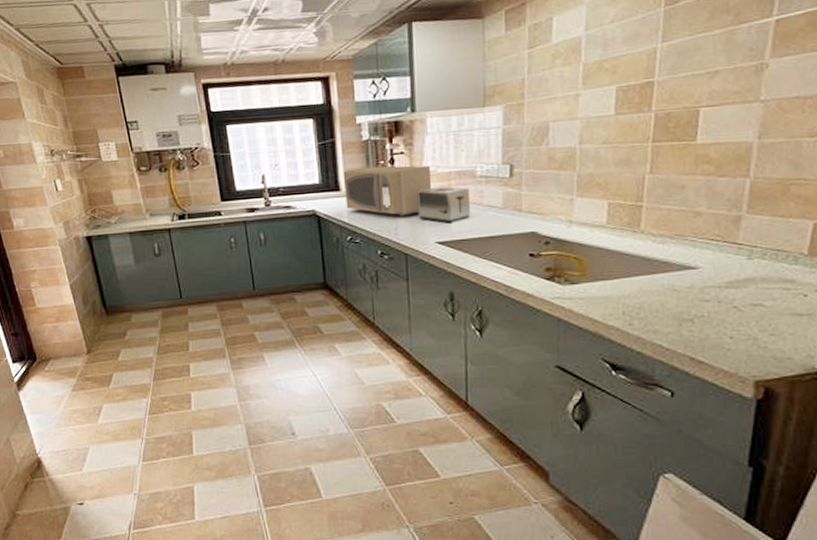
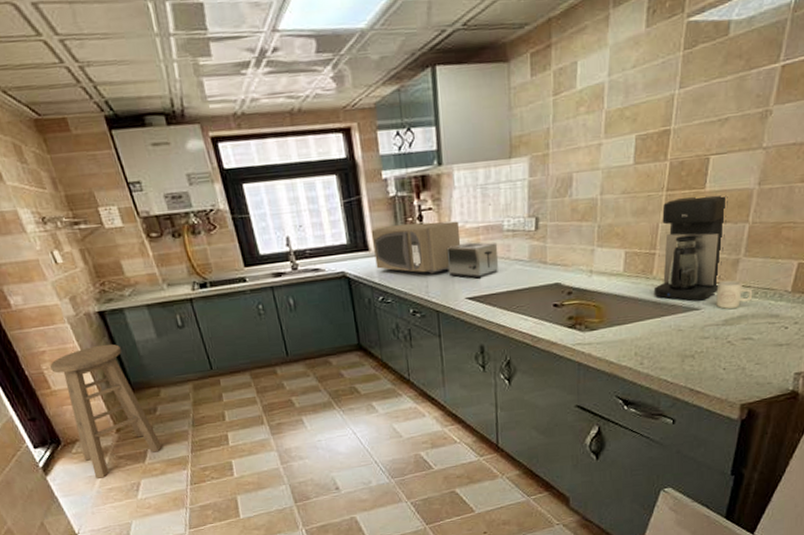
bar stool: none [37,267,128,399] -> present [49,343,163,479]
coffee maker: none [642,147,724,259] -> present [653,194,728,301]
mug: none [716,238,761,271] -> present [716,280,753,310]

